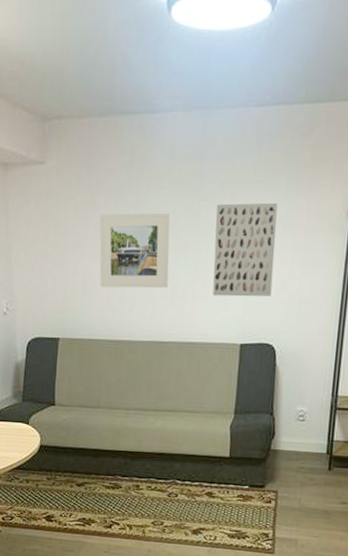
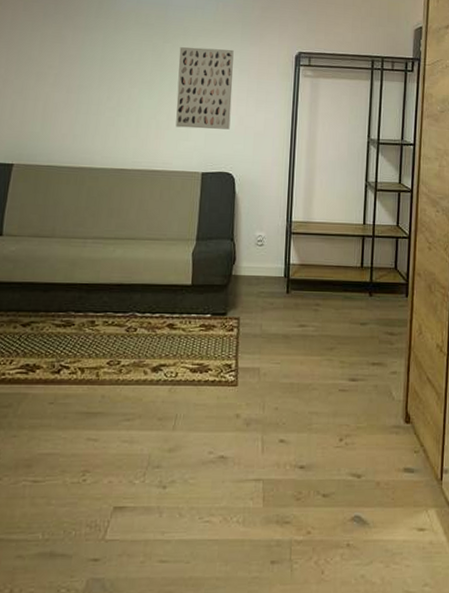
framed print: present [99,212,170,289] -> none [62,47,136,118]

